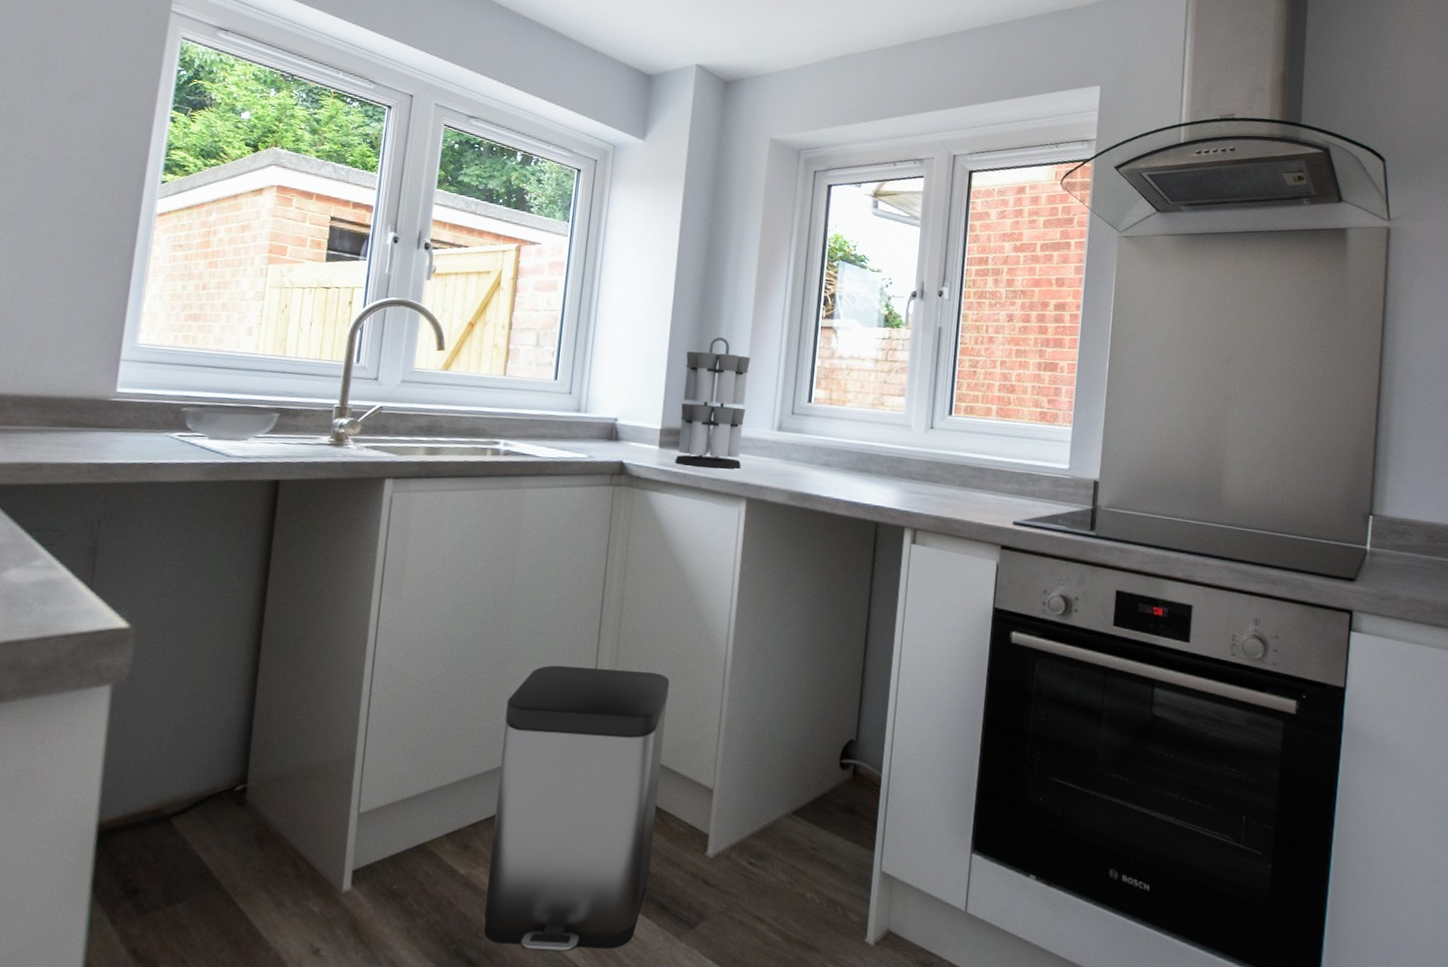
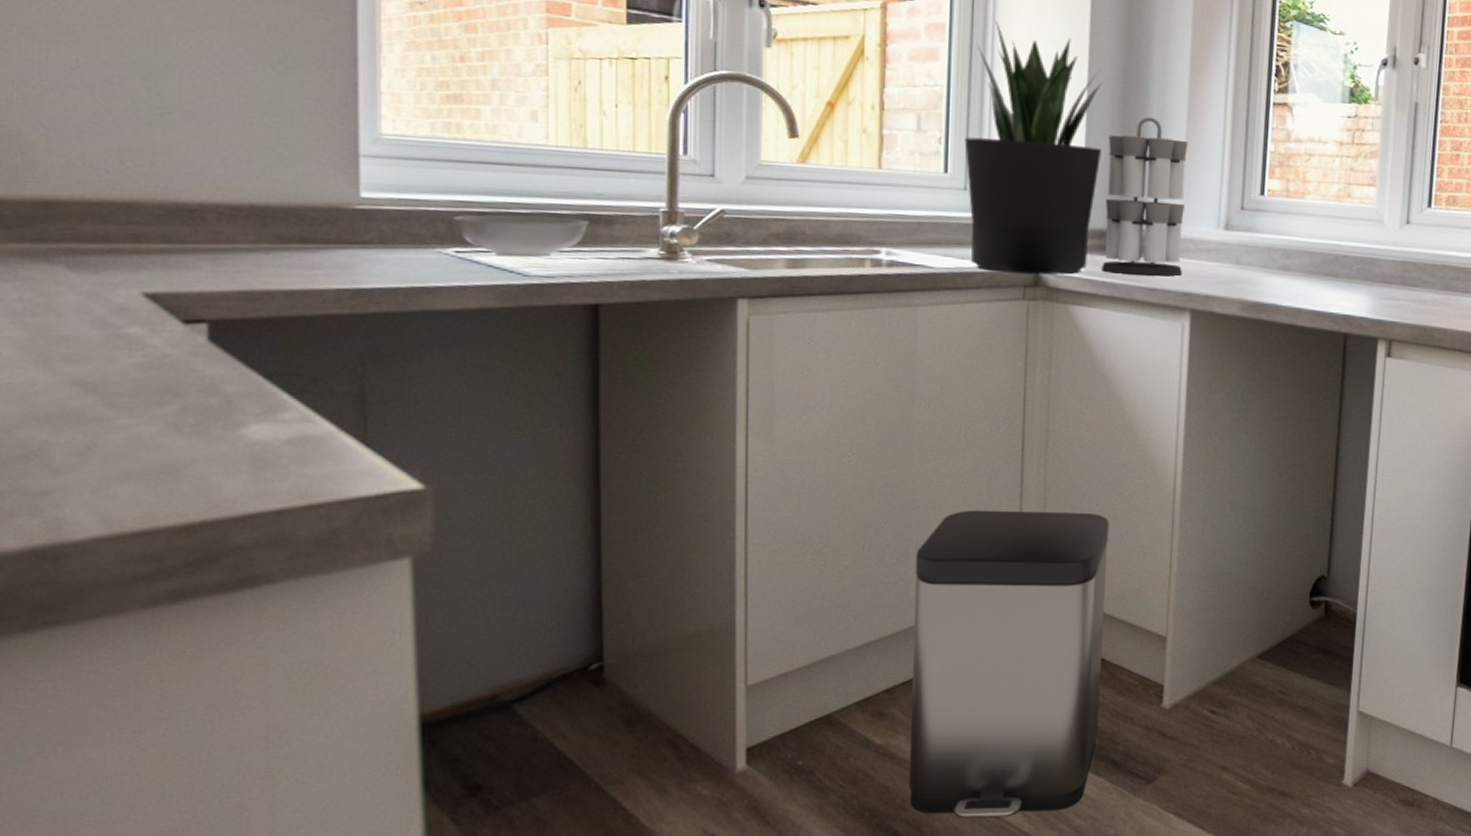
planter: none [570,259,684,465] -> present [964,20,1103,274]

